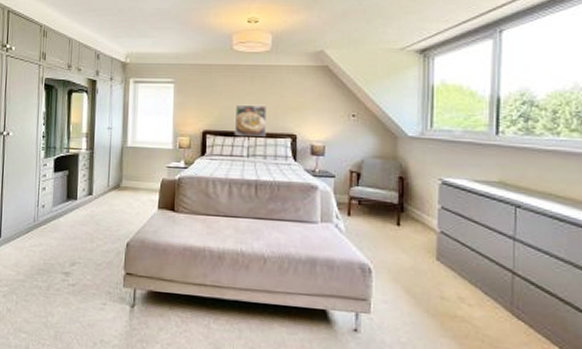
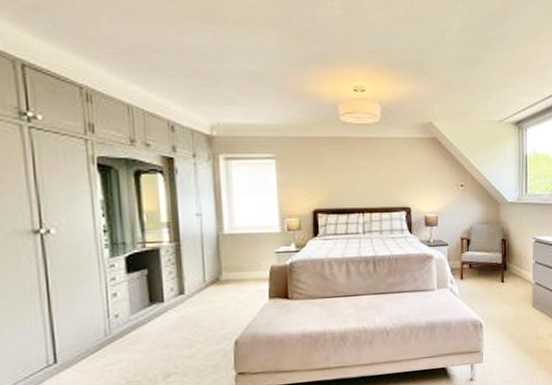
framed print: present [235,105,266,136] -> none [348,180,380,212]

